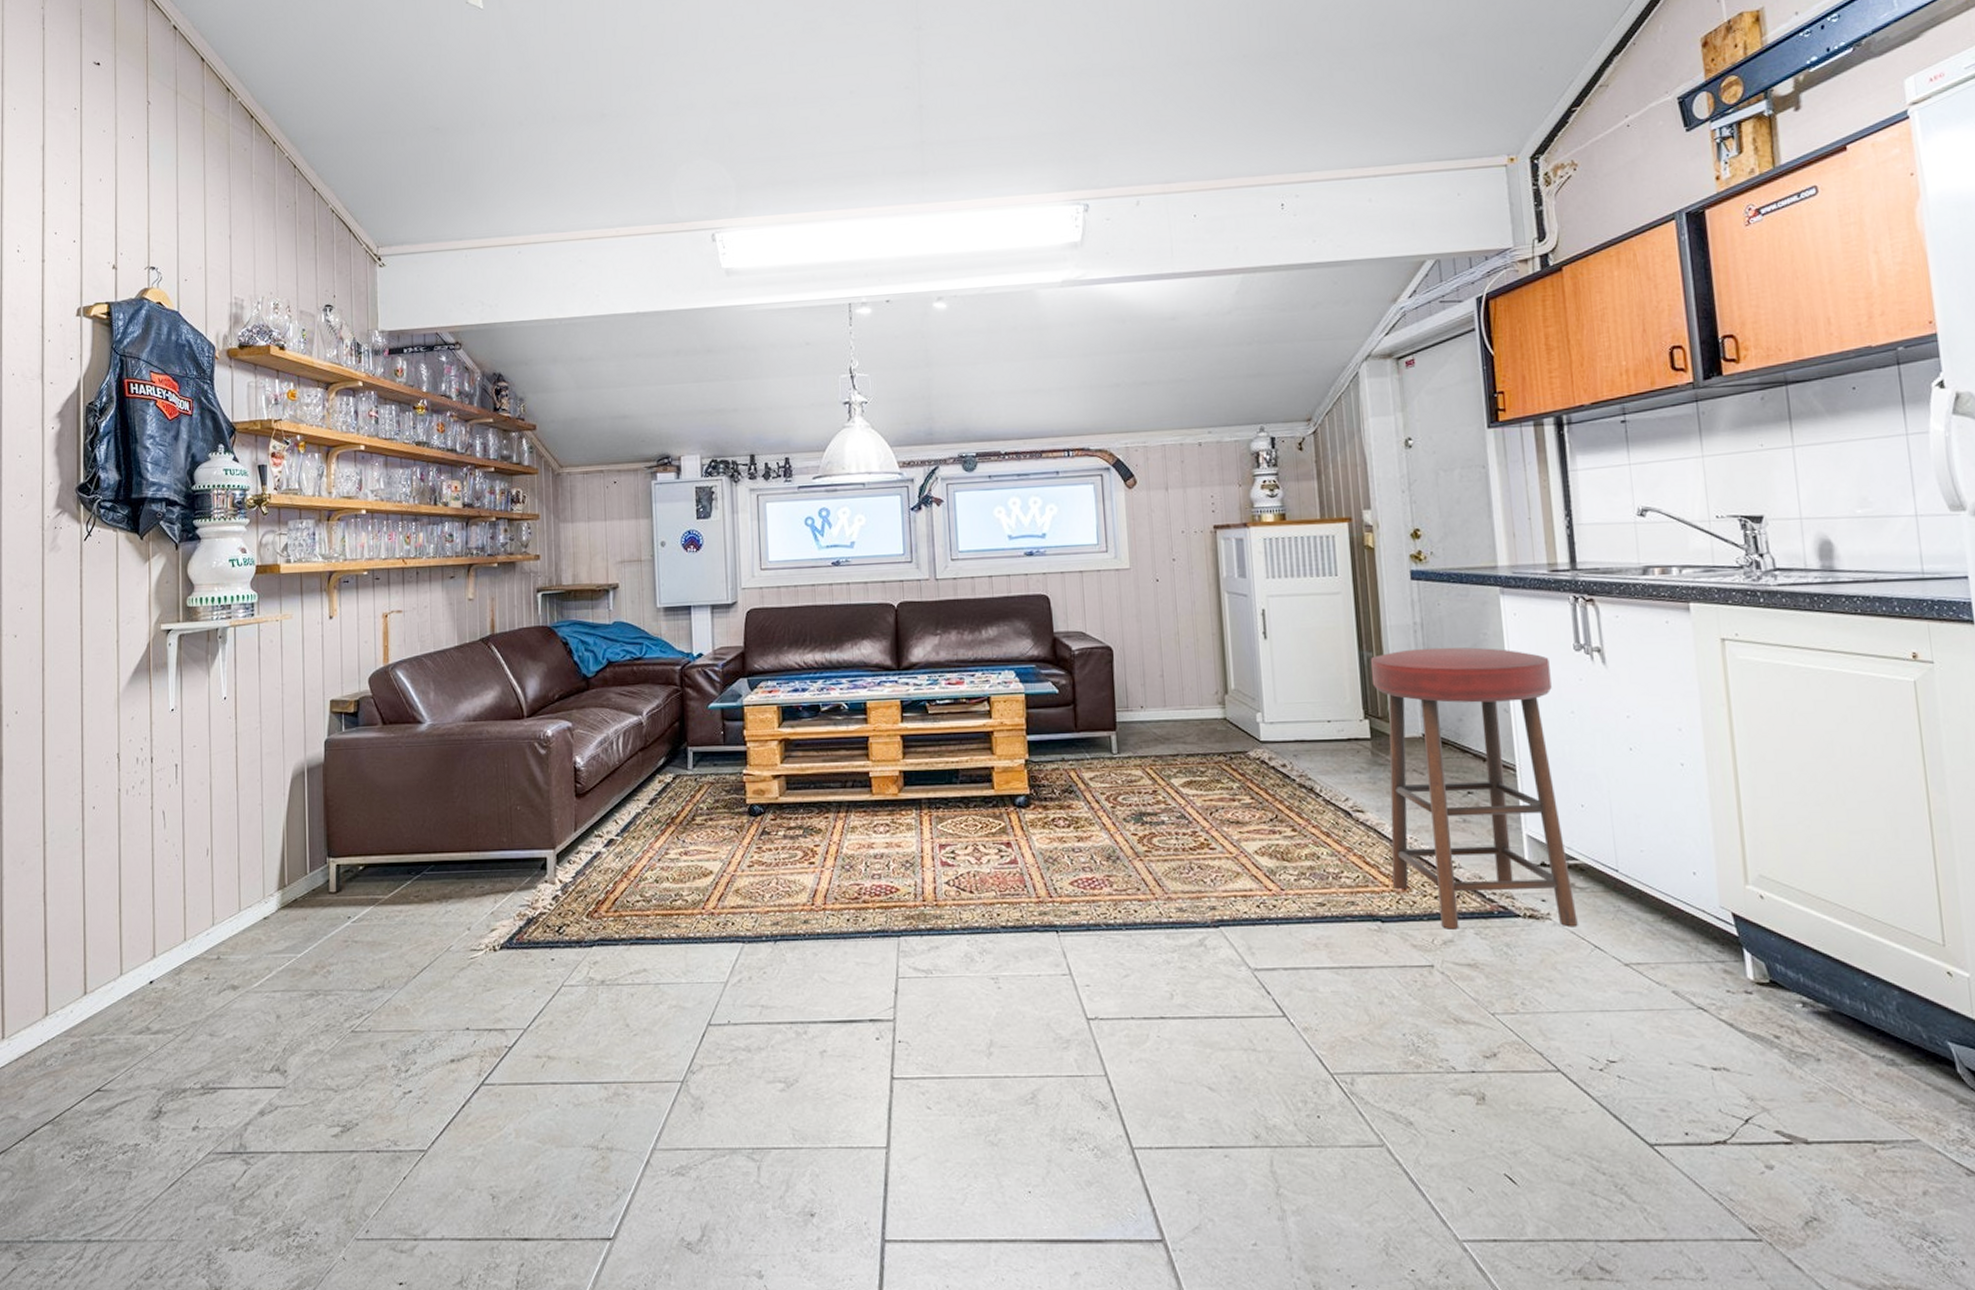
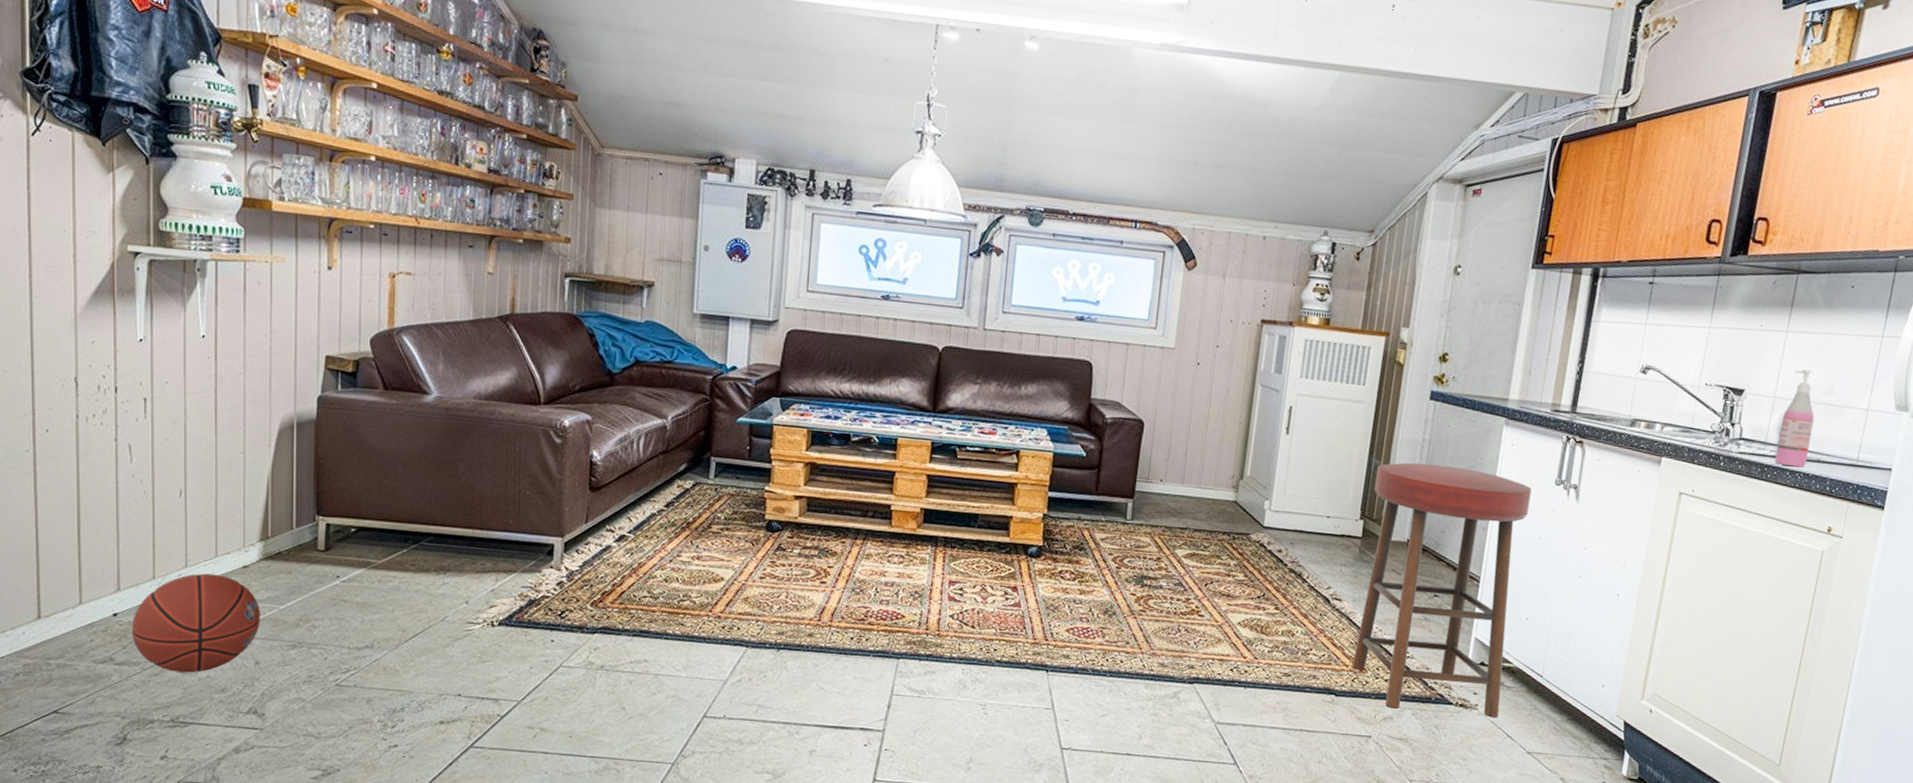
basketball: none [165,929,280,1035] -> present [131,573,260,673]
soap dispenser: none [1815,483,1862,592] -> present [1775,369,1815,468]

